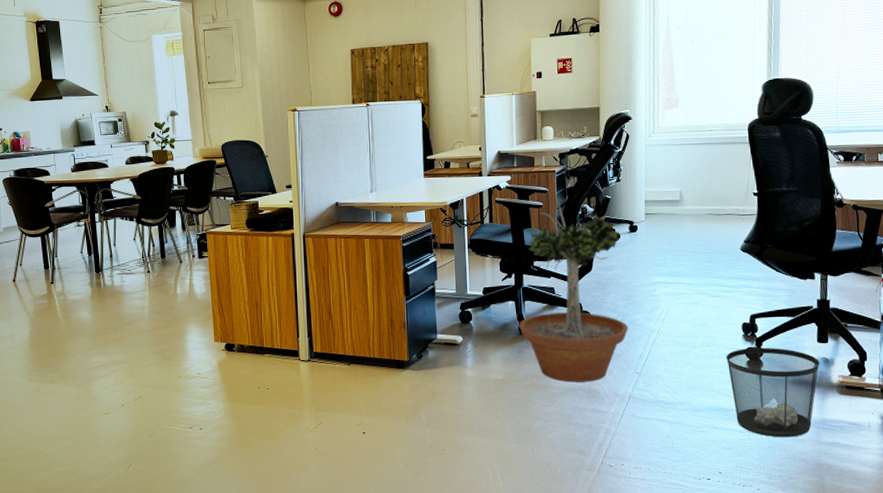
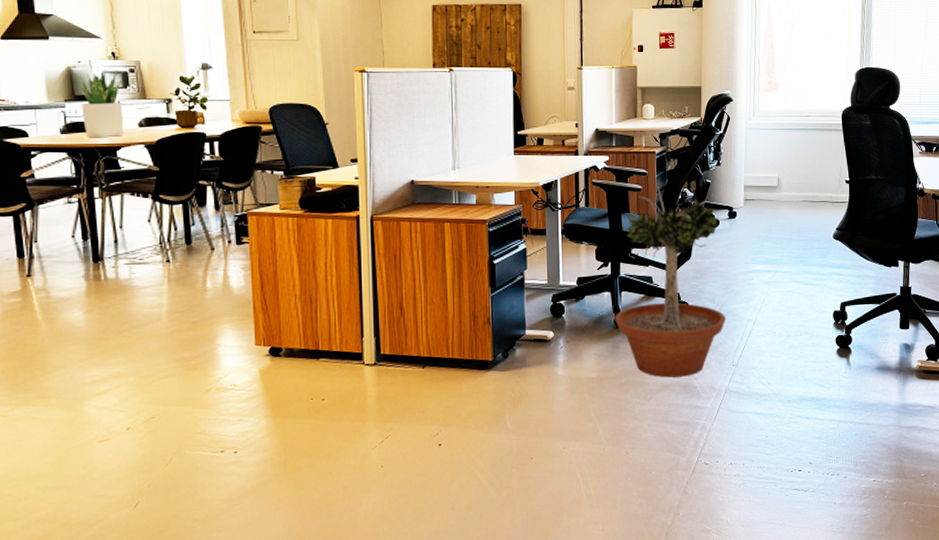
planter: none [84,120,116,175] -> present [80,70,124,138]
waste bin: present [726,347,820,438] -> none [818,334,902,425]

